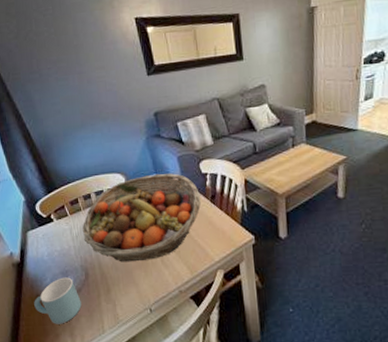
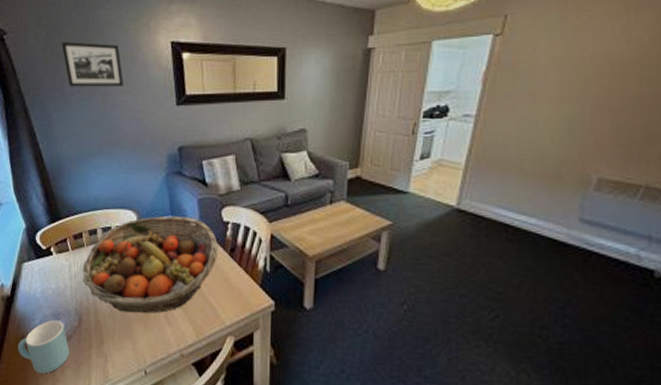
picture frame: none [33,25,97,69] -> present [61,41,124,87]

